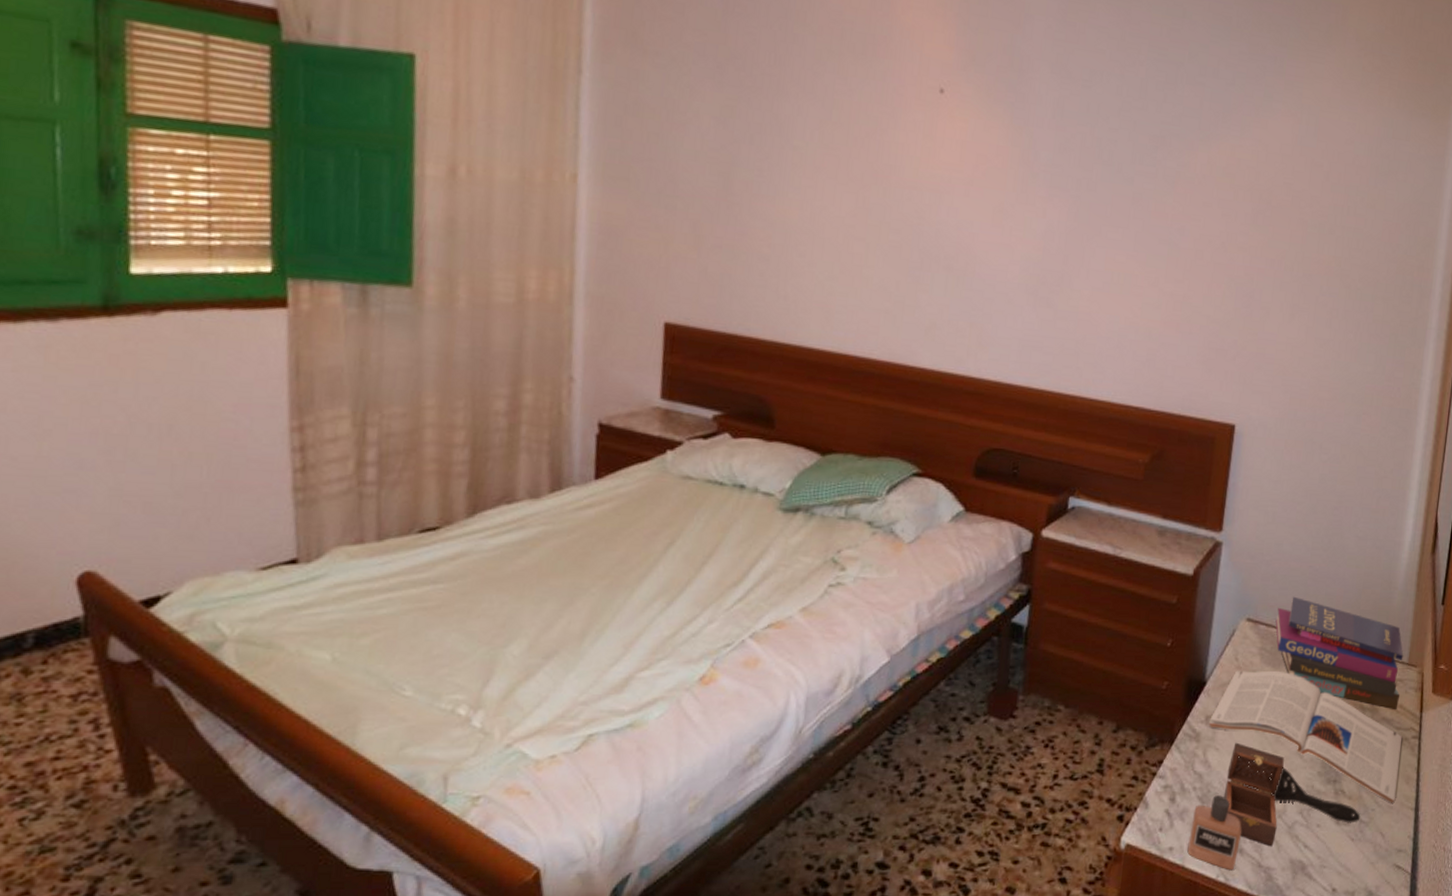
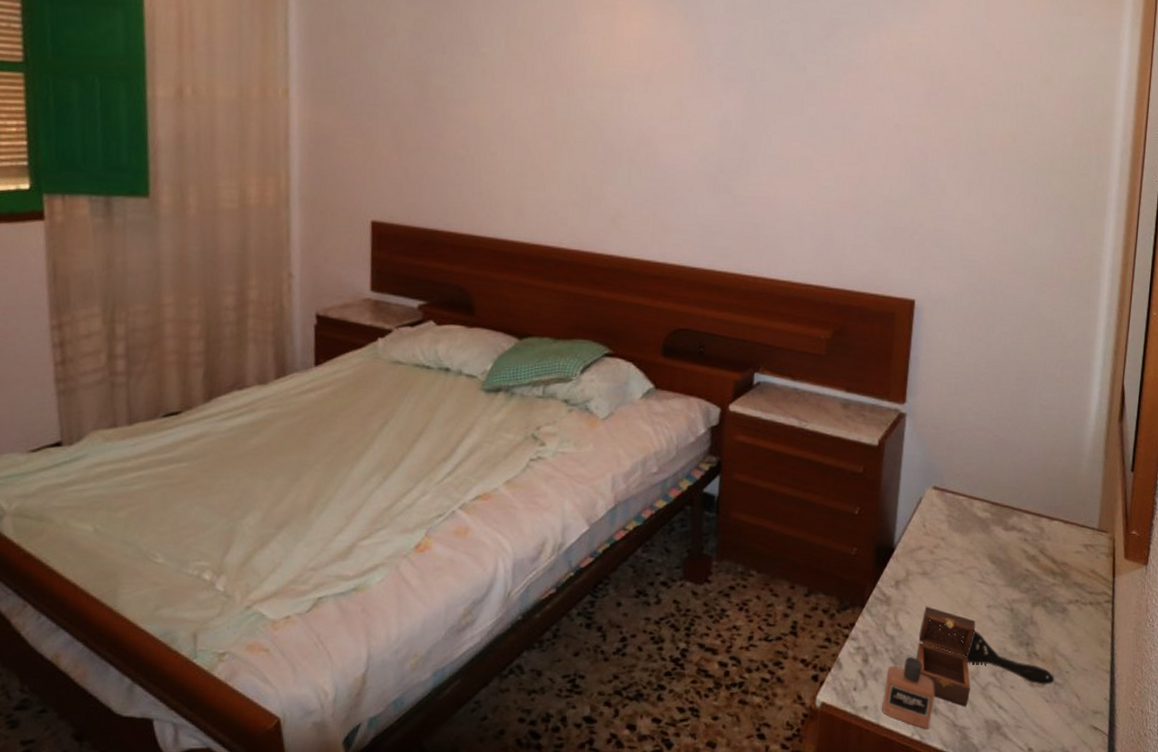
magazine: present [1209,670,1403,803] -> none [899,536,1095,666]
books: present [1275,596,1404,710] -> none [961,464,1094,575]

